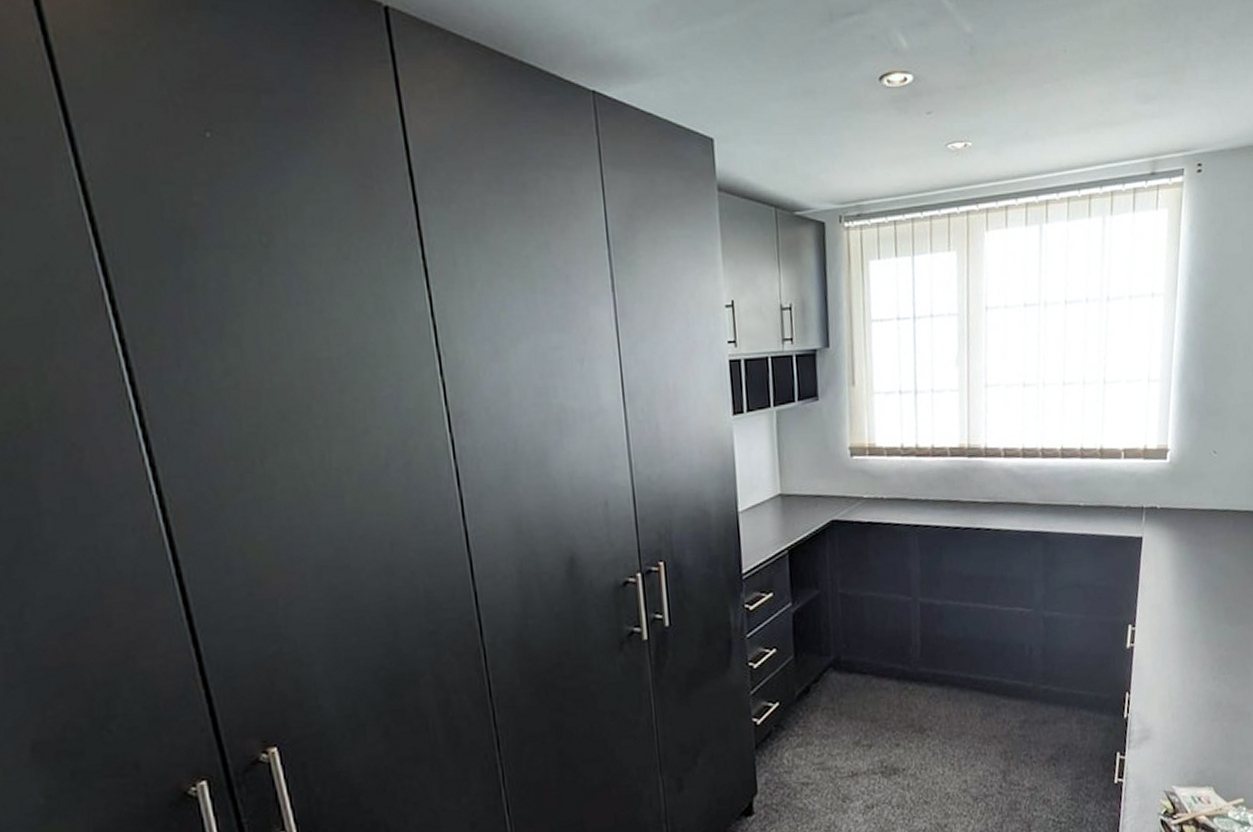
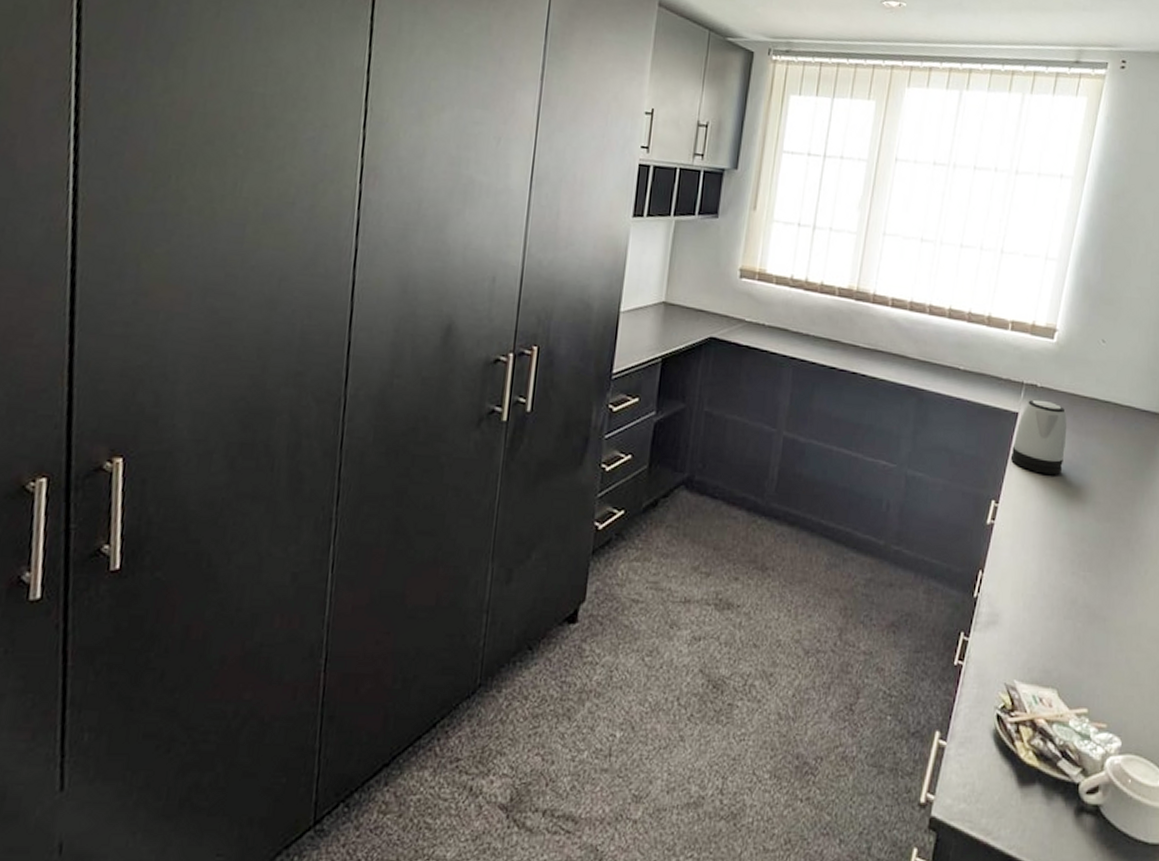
kettle: none [1140,520,1192,591] -> present [1010,399,1067,475]

